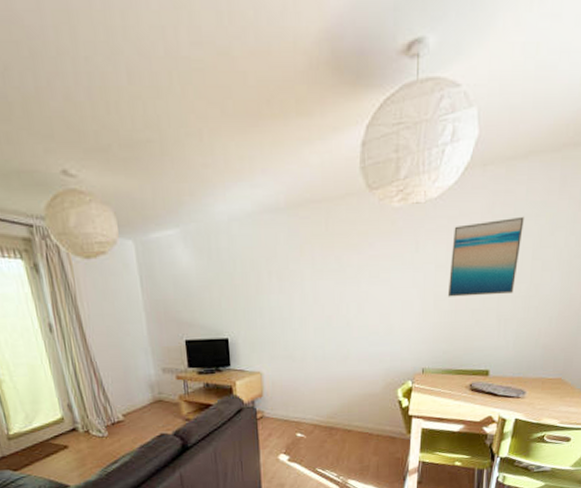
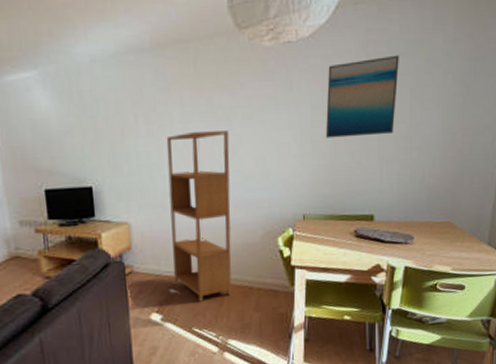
bookshelf: none [297,288,356,445] -> present [166,130,232,302]

